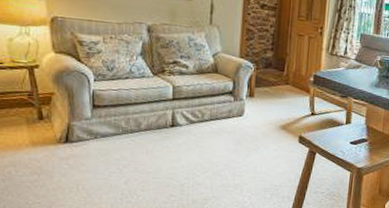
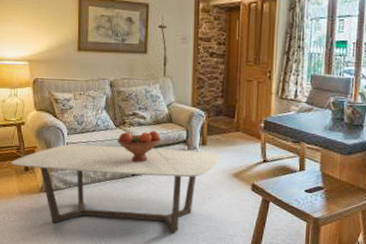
coffee table: none [20,91,268,184] -> present [11,144,220,232]
fruit bowl: none [155,80,205,113] -> present [117,130,161,163]

